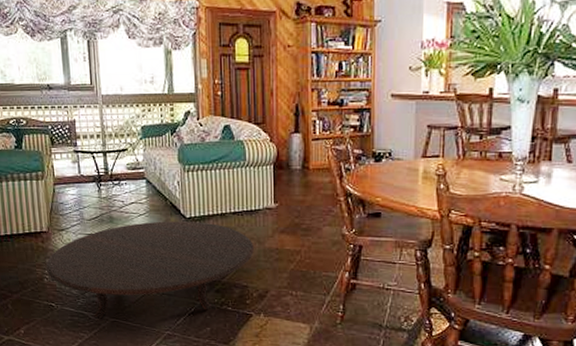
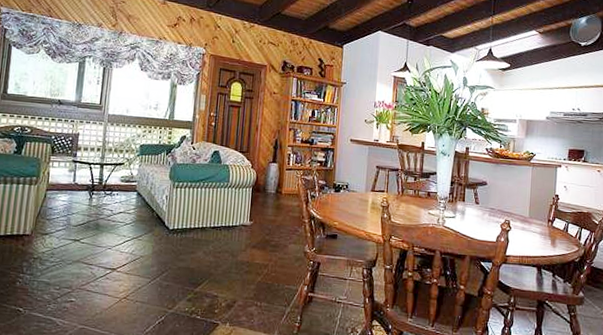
table: present [45,221,254,320] -> none [20,231,228,327]

